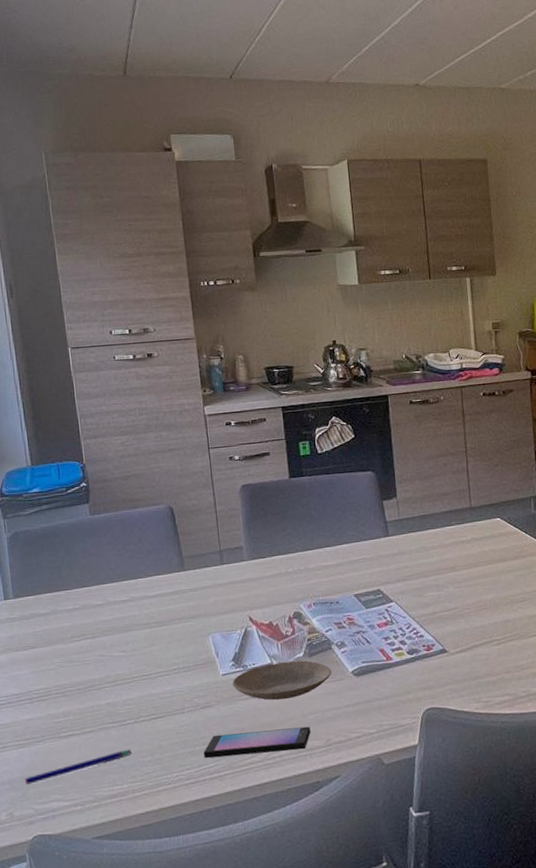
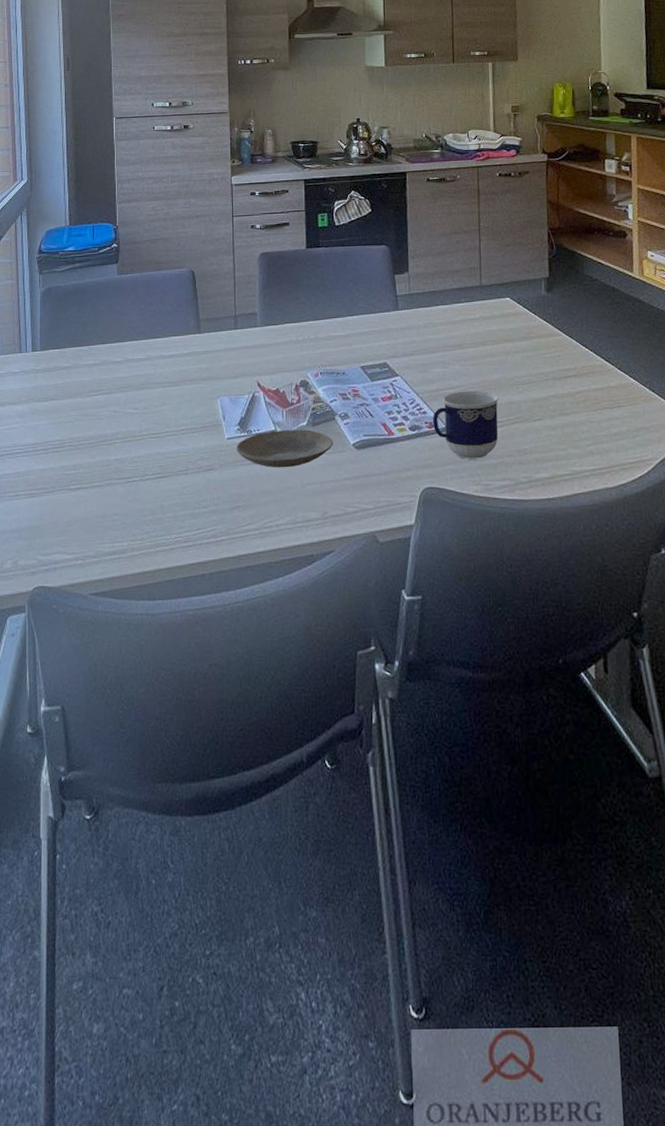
pen: present [25,749,132,785] -> none [32,506,135,534]
smartphone: present [203,726,311,759] -> none [203,497,309,523]
cup: none [429,611,496,679] -> present [432,390,499,459]

